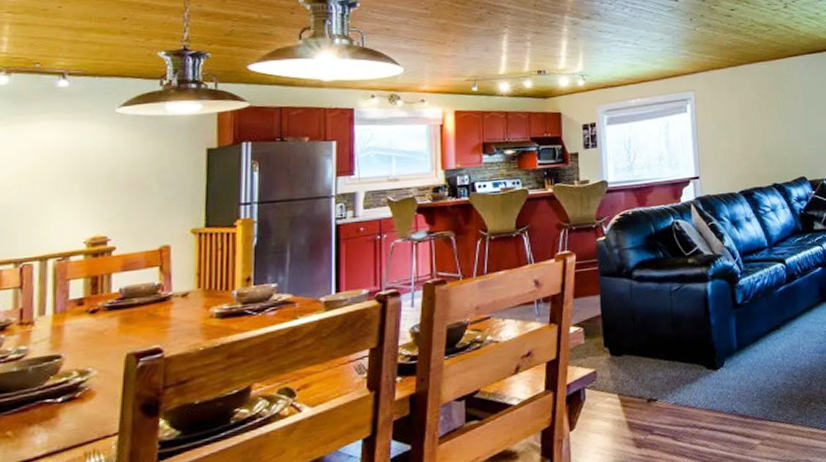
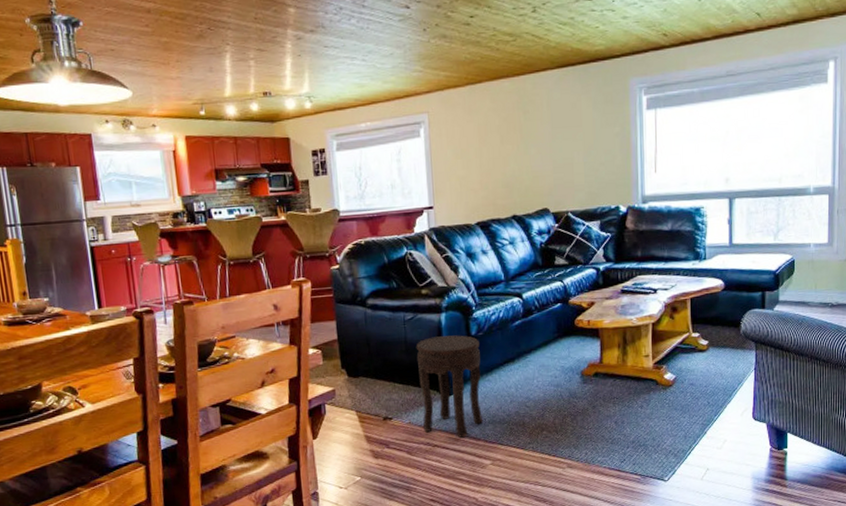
side table: none [682,304,750,416] -> present [416,335,483,438]

